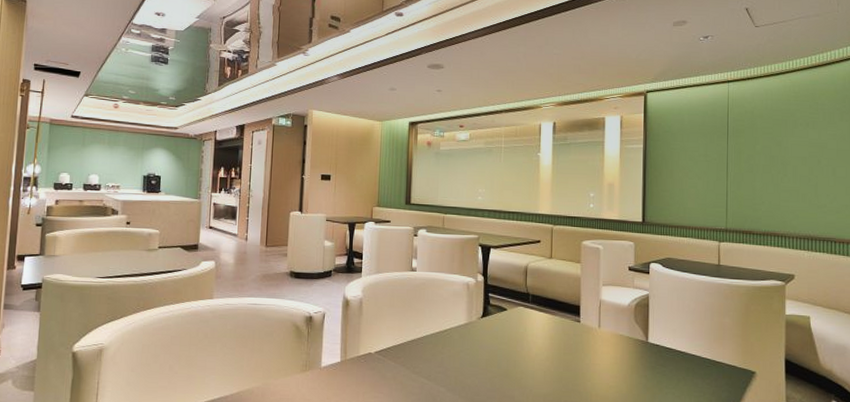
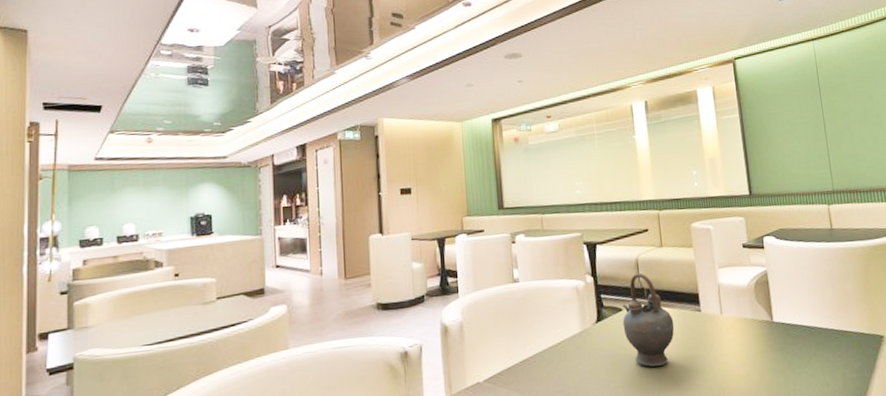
teapot: none [505,279,553,366] -> present [622,272,675,367]

